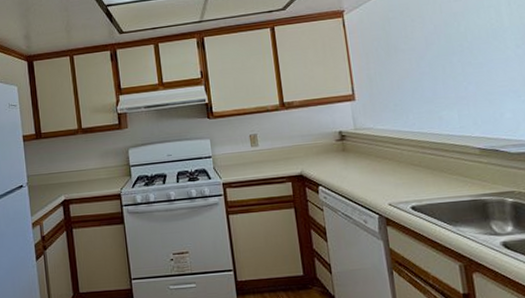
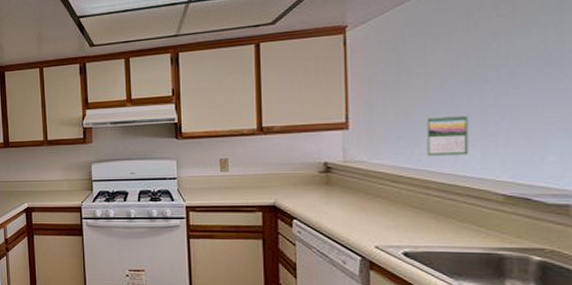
calendar: none [414,82,449,120] -> present [426,114,469,156]

